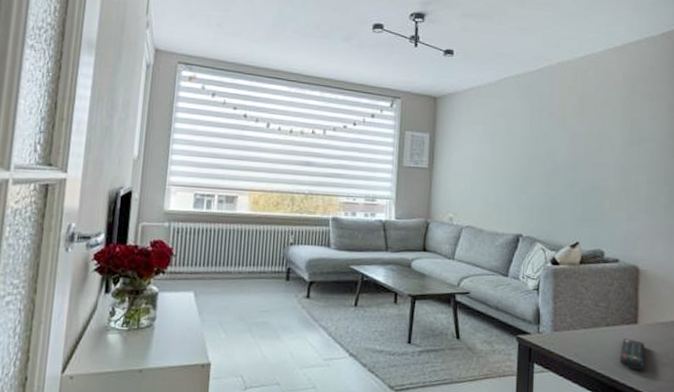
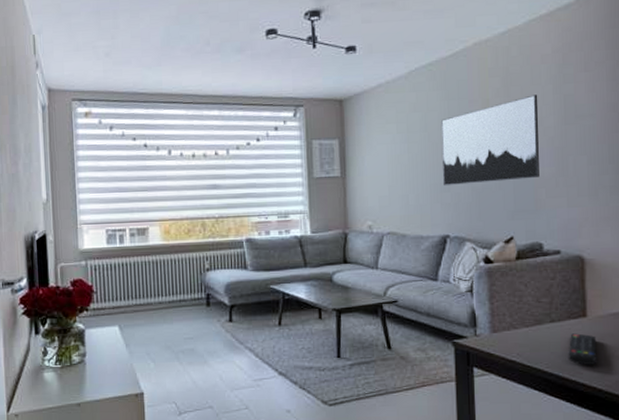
wall art: none [521,115,609,191] -> present [441,94,539,185]

